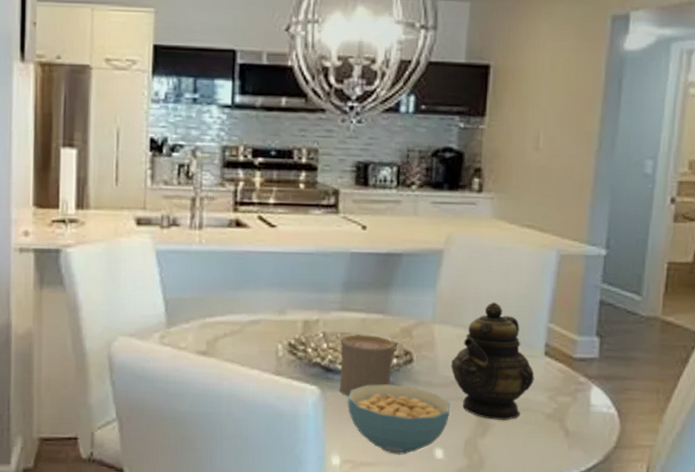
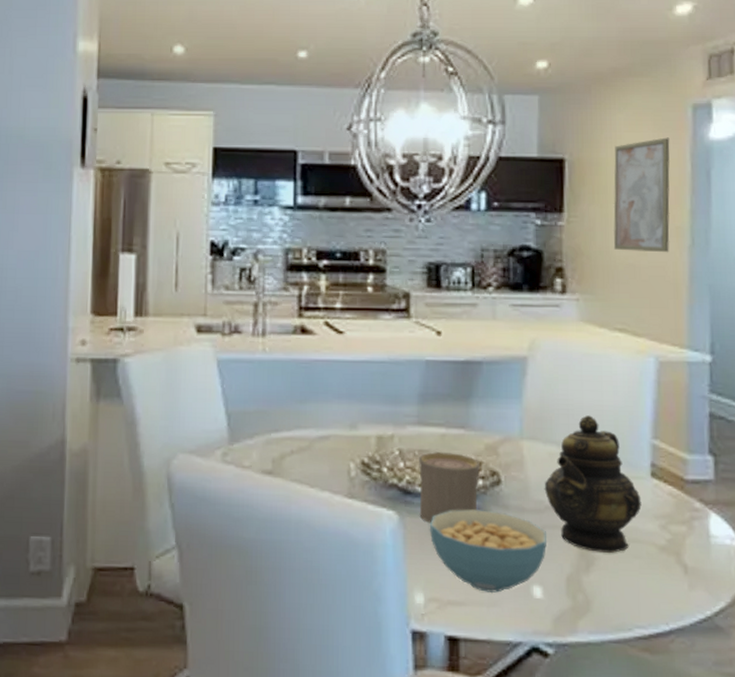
wall art: none [528,47,588,156] -> present [613,137,670,253]

